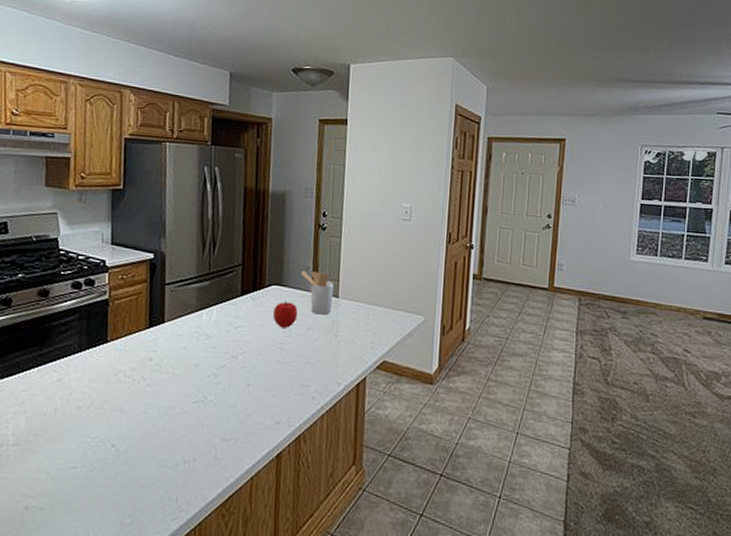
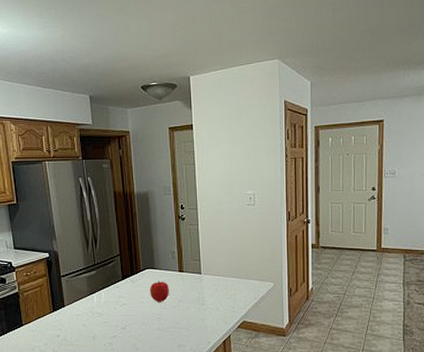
utensil holder: present [301,271,334,315] -> none [169,255,197,289]

